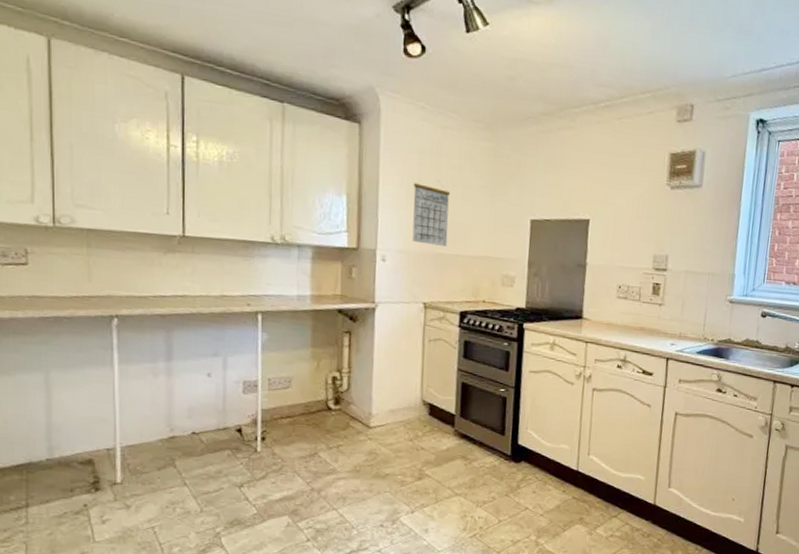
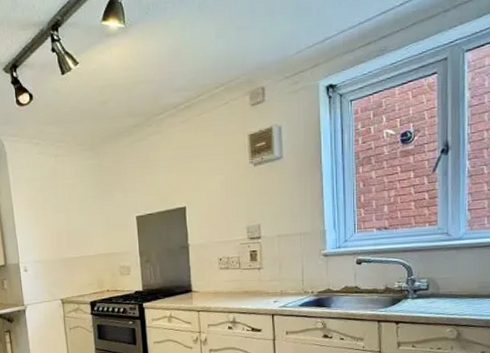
calendar: present [412,180,451,246] -> none [39,199,72,253]

